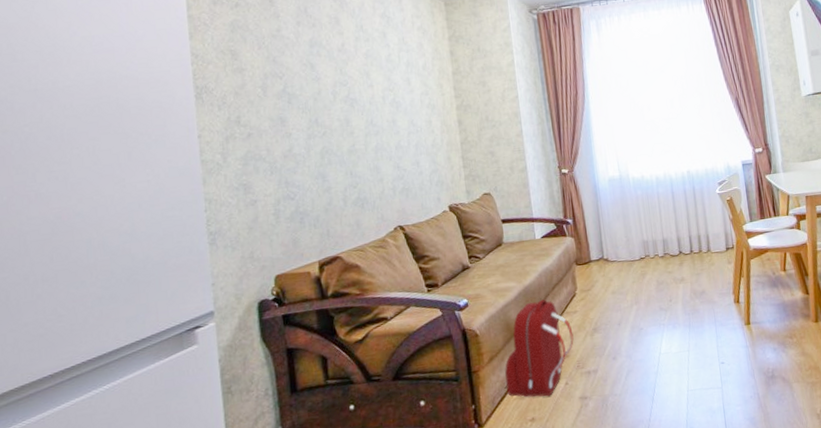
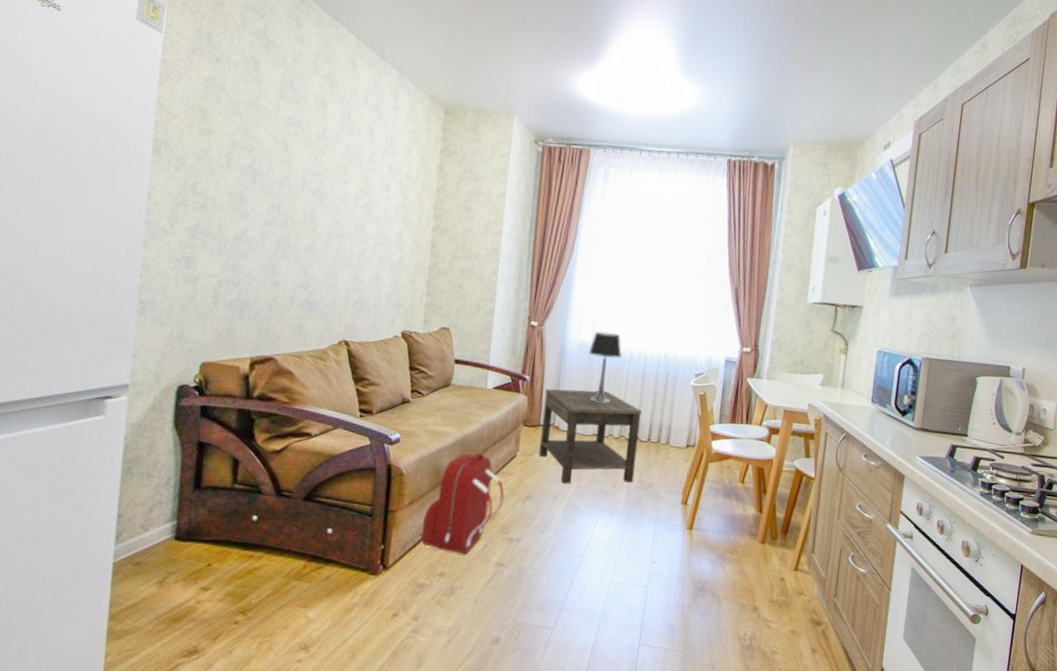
side table: none [588,217,687,310] -> present [539,389,642,484]
table lamp: none [619,162,649,229] -> present [588,331,622,403]

